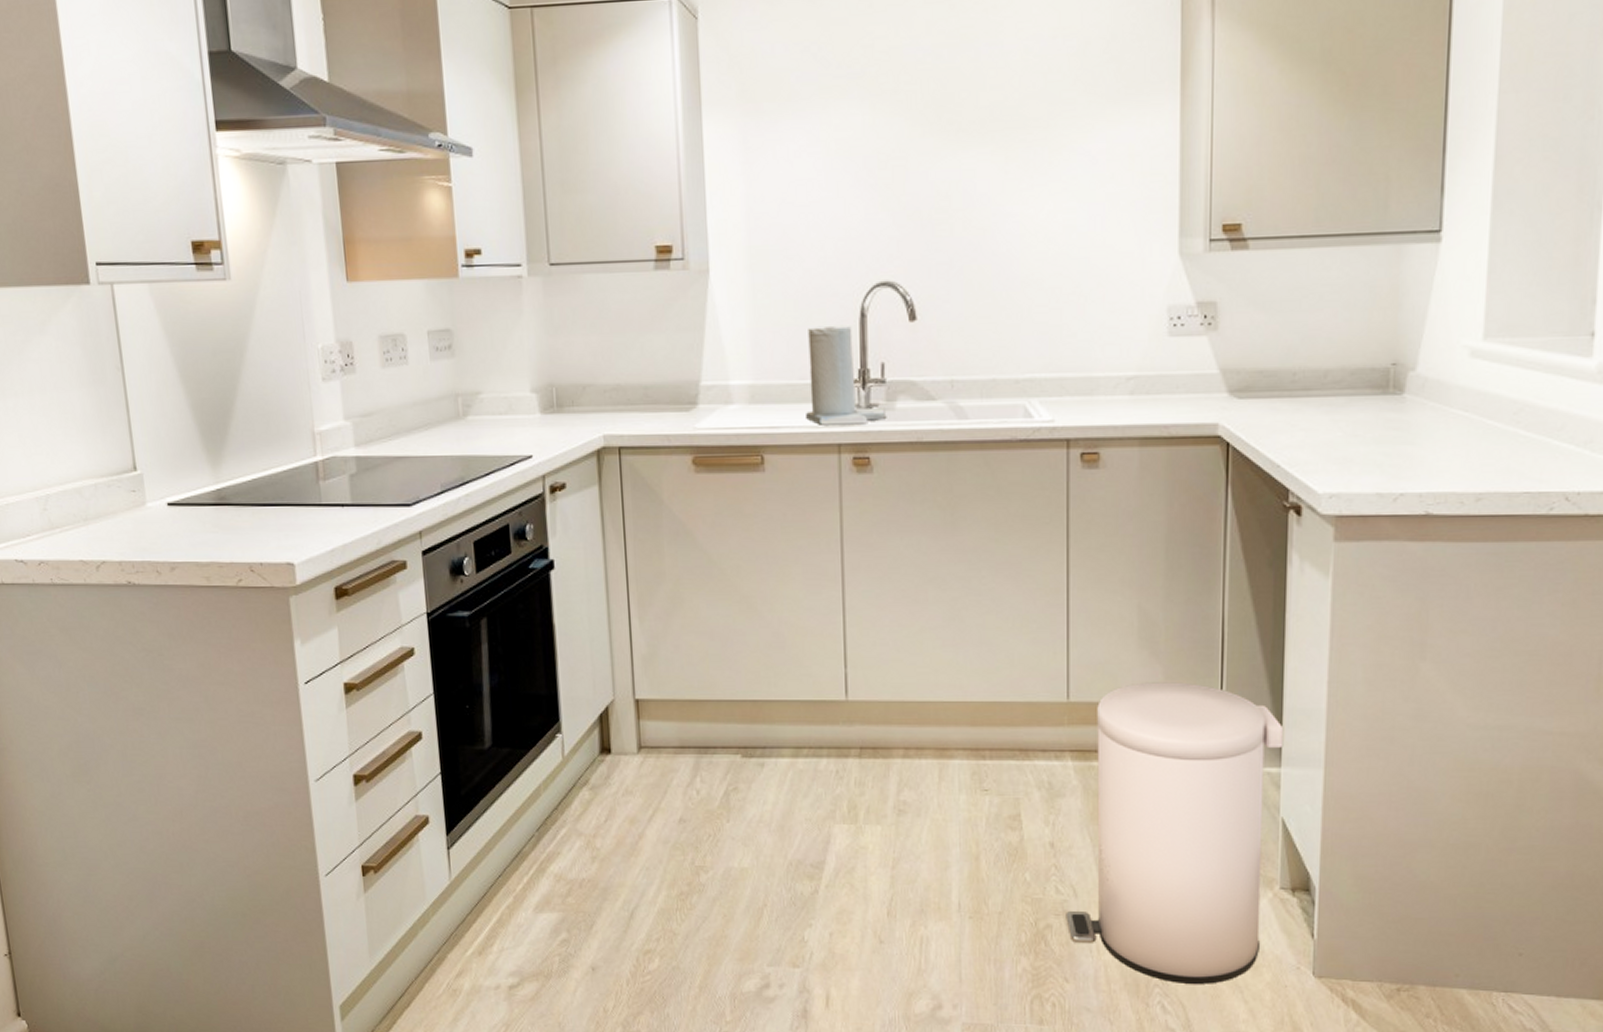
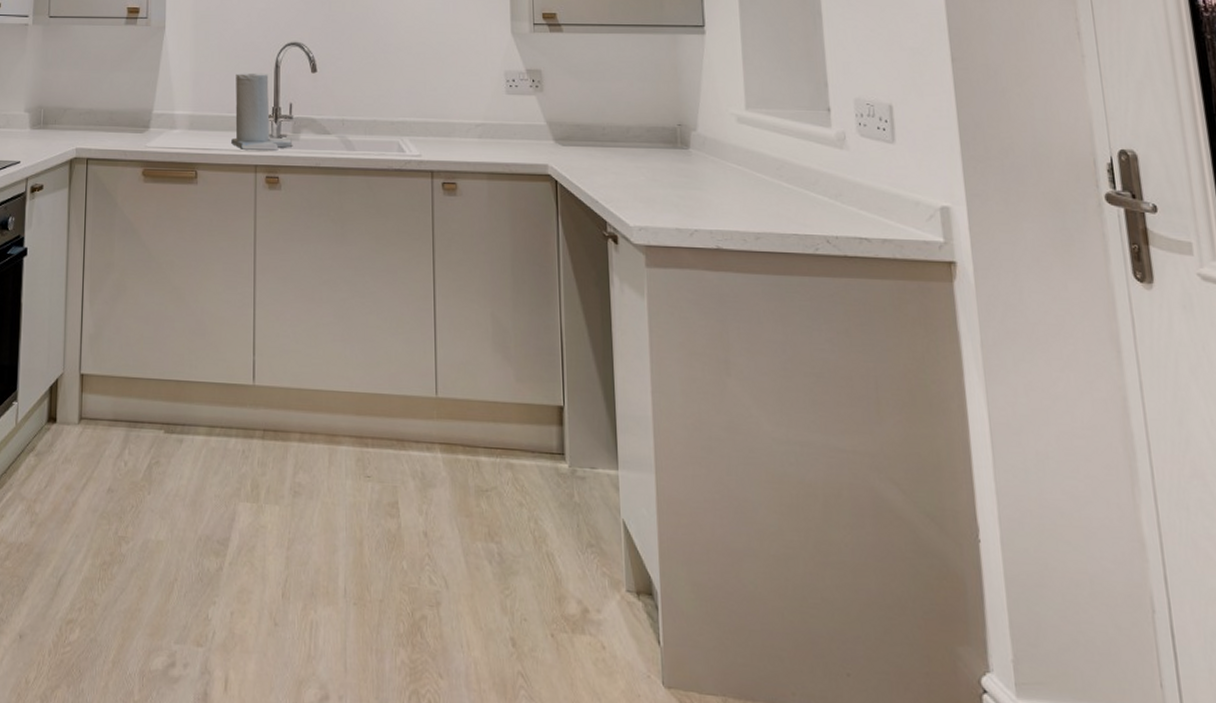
pedal bin: present [1066,682,1284,984] -> none [438,383,619,689]

